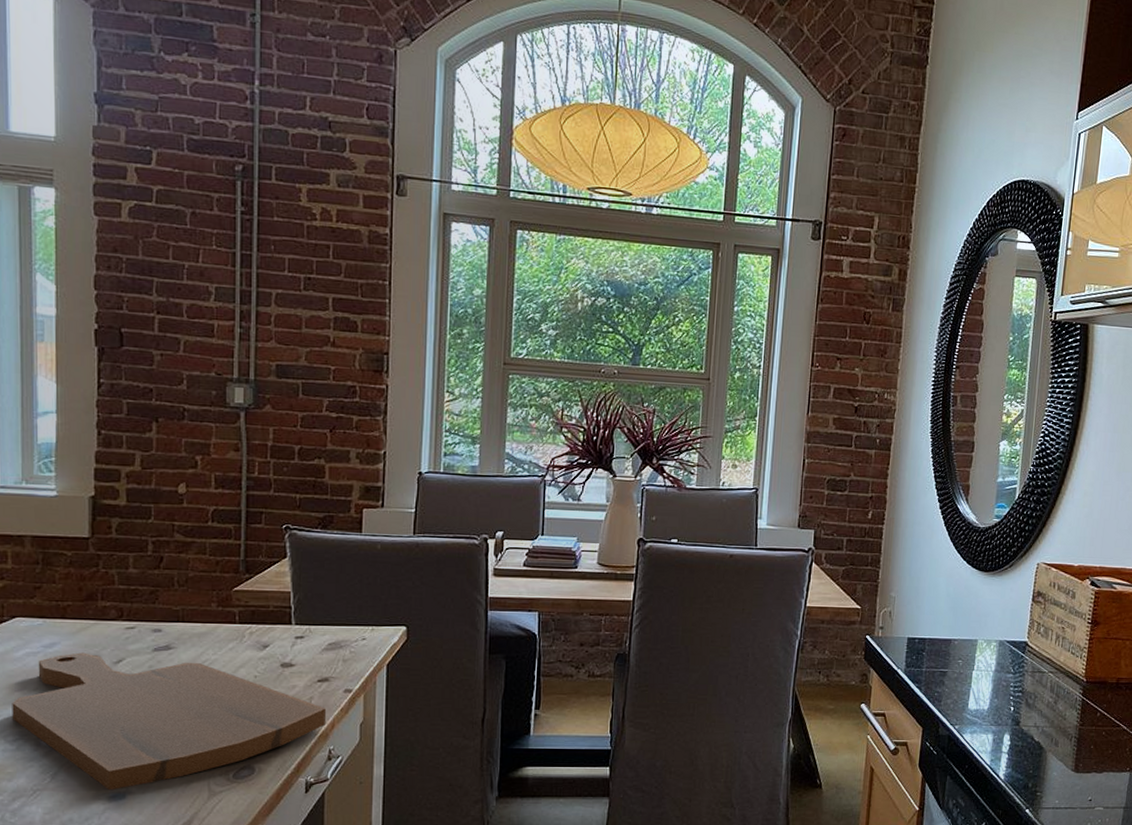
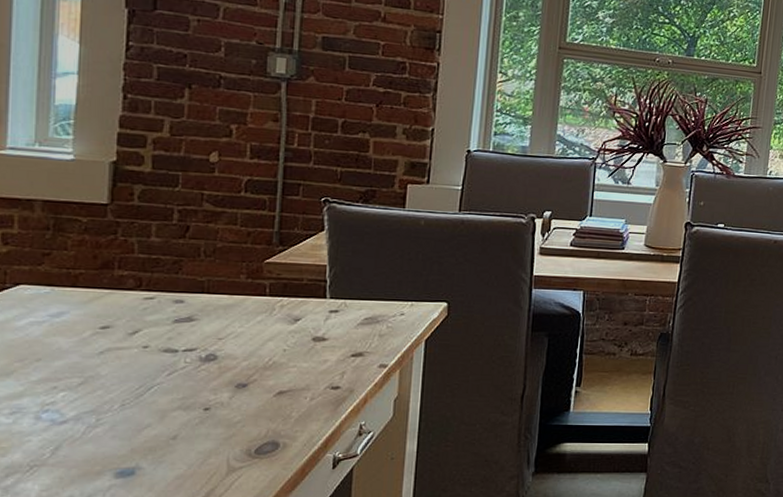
cutting board: present [12,652,327,791] -> none [10,322,360,466]

